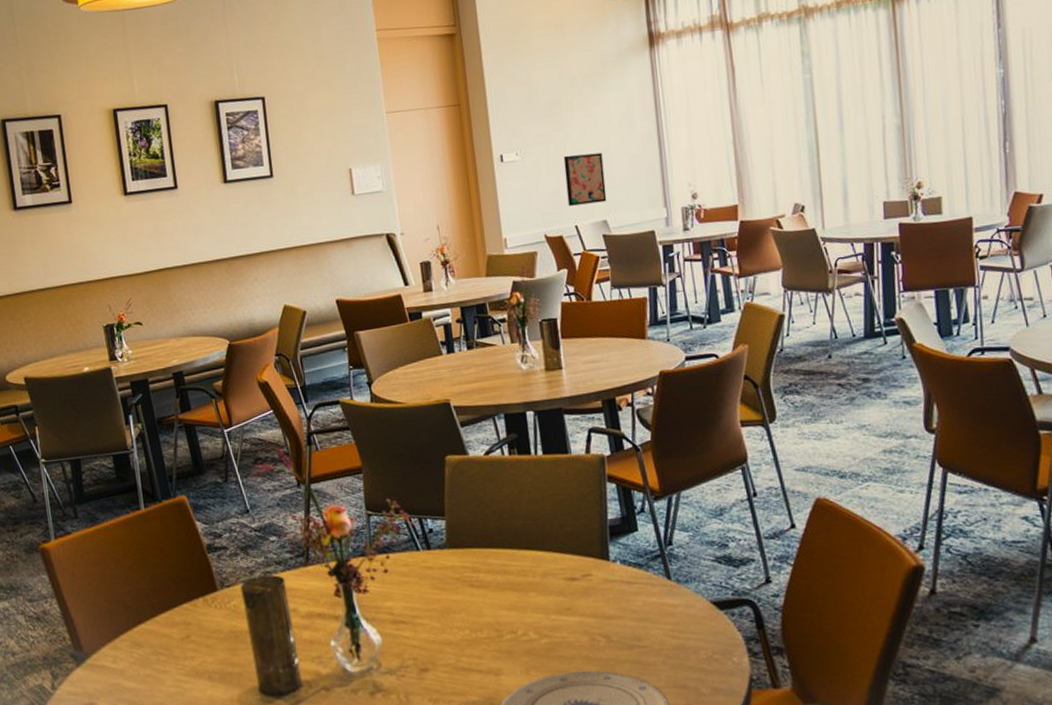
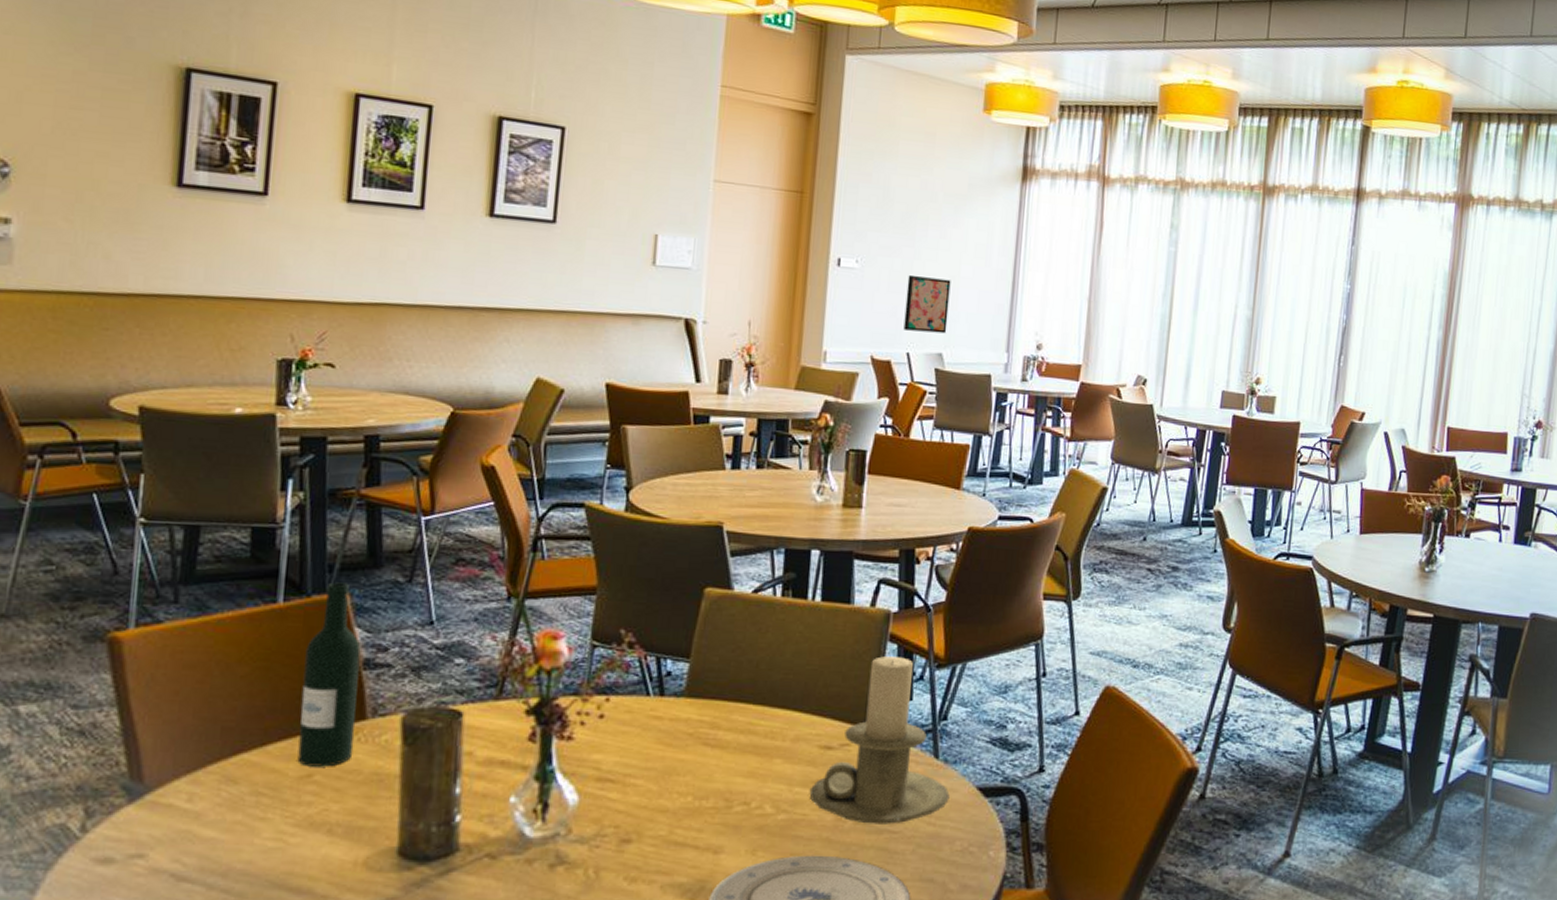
wine bottle: none [166,488,214,630] -> present [297,582,361,767]
candle holder: none [563,494,687,642] -> present [809,656,950,824]

